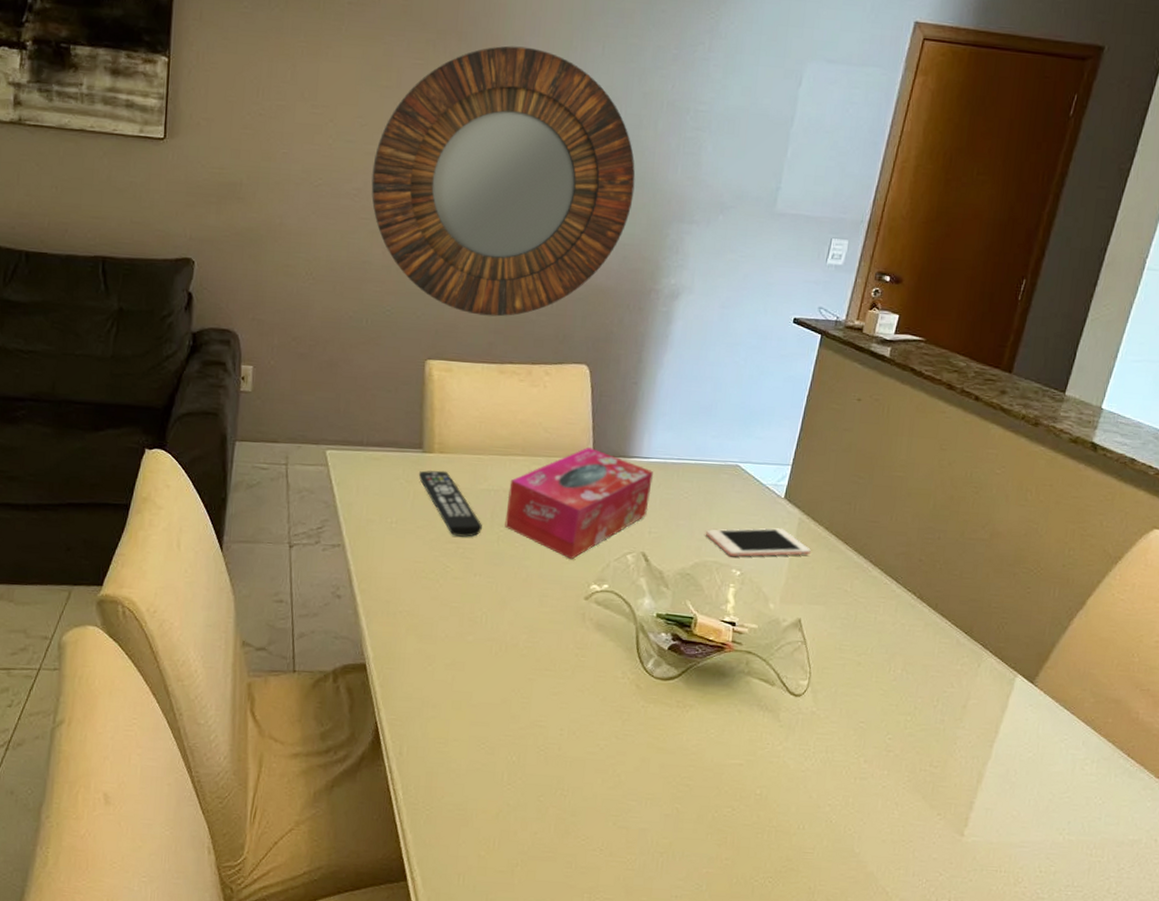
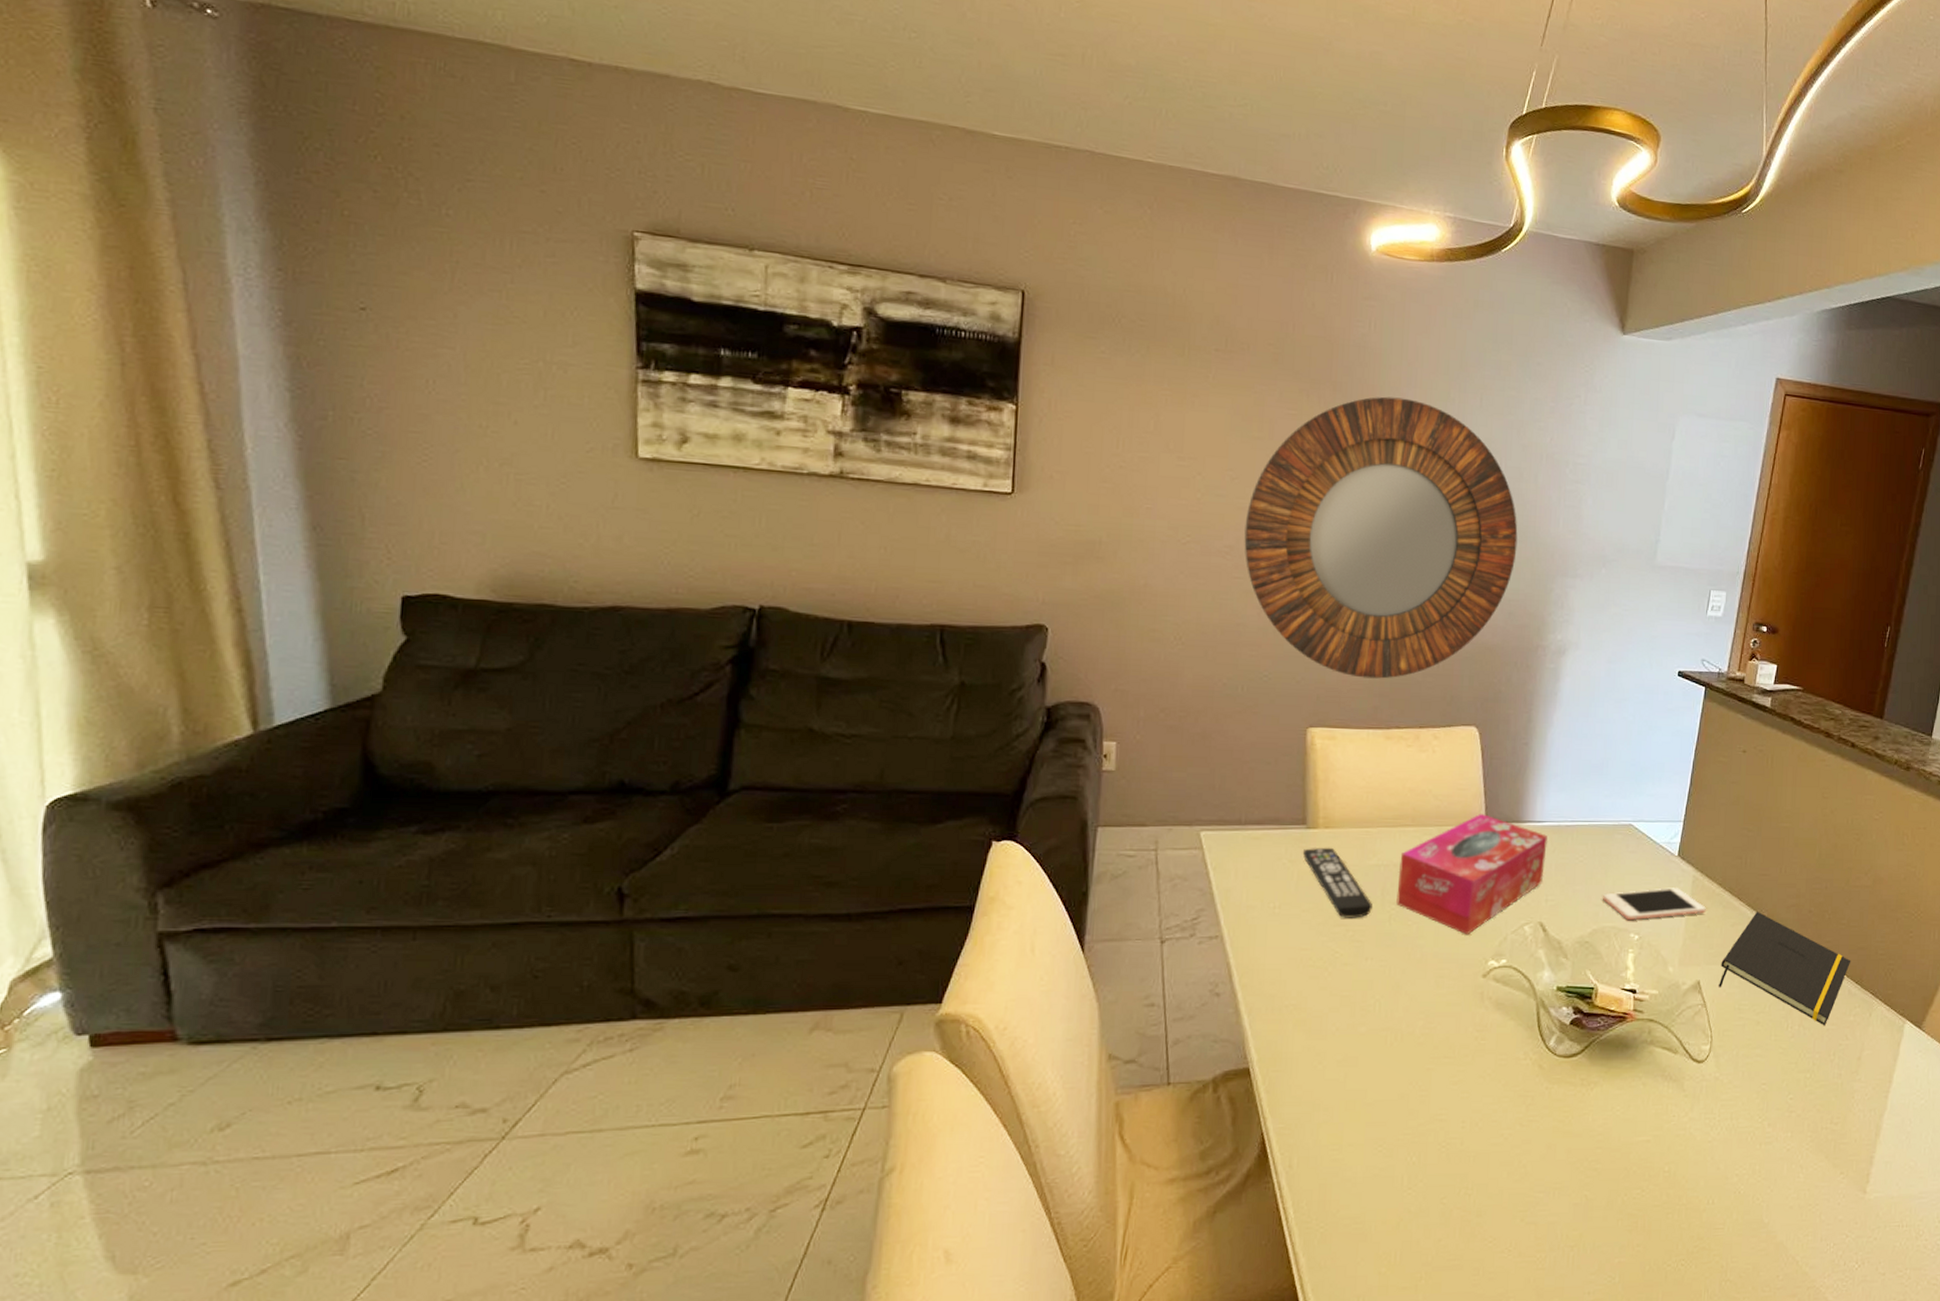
notepad: none [820,557,962,673] -> present [1719,912,1851,1026]

